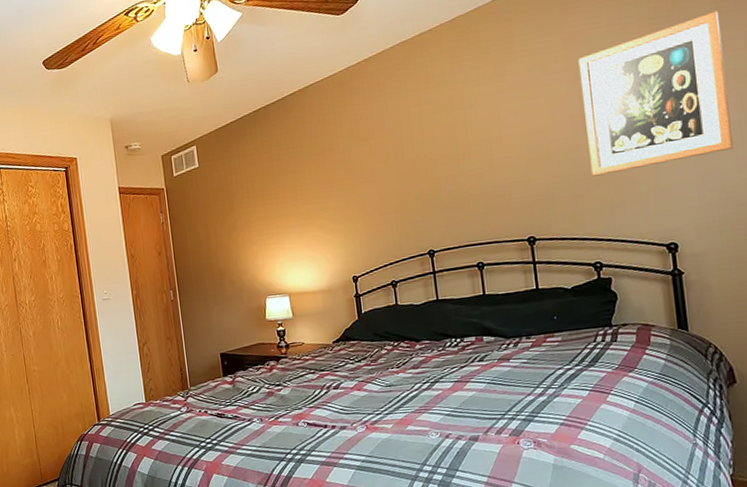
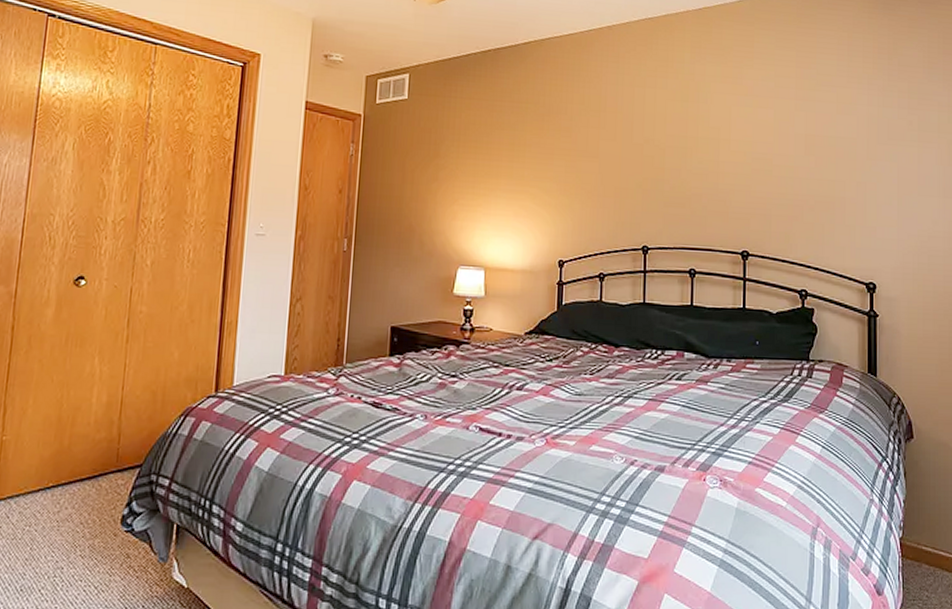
wall art: present [578,11,733,177] -> none [808,65,930,201]

